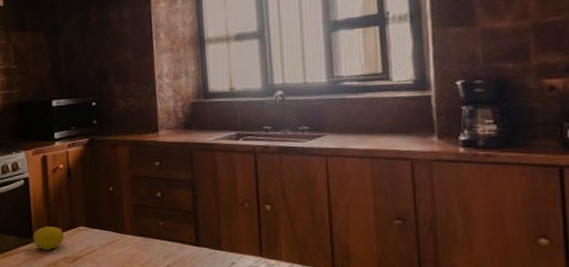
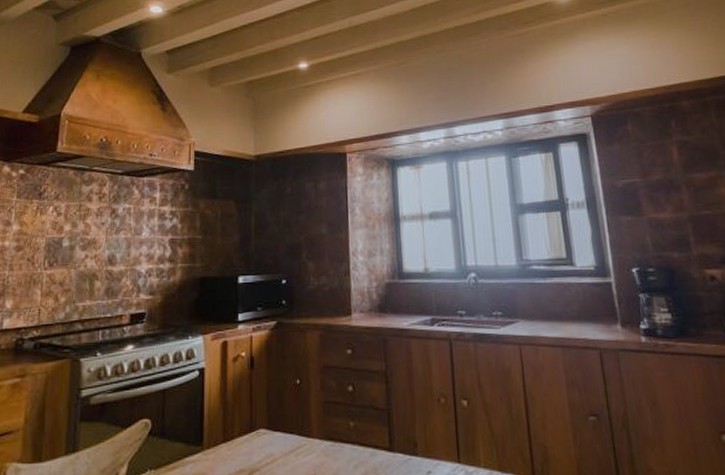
fruit: present [33,226,64,251] -> none [203,429,241,461]

